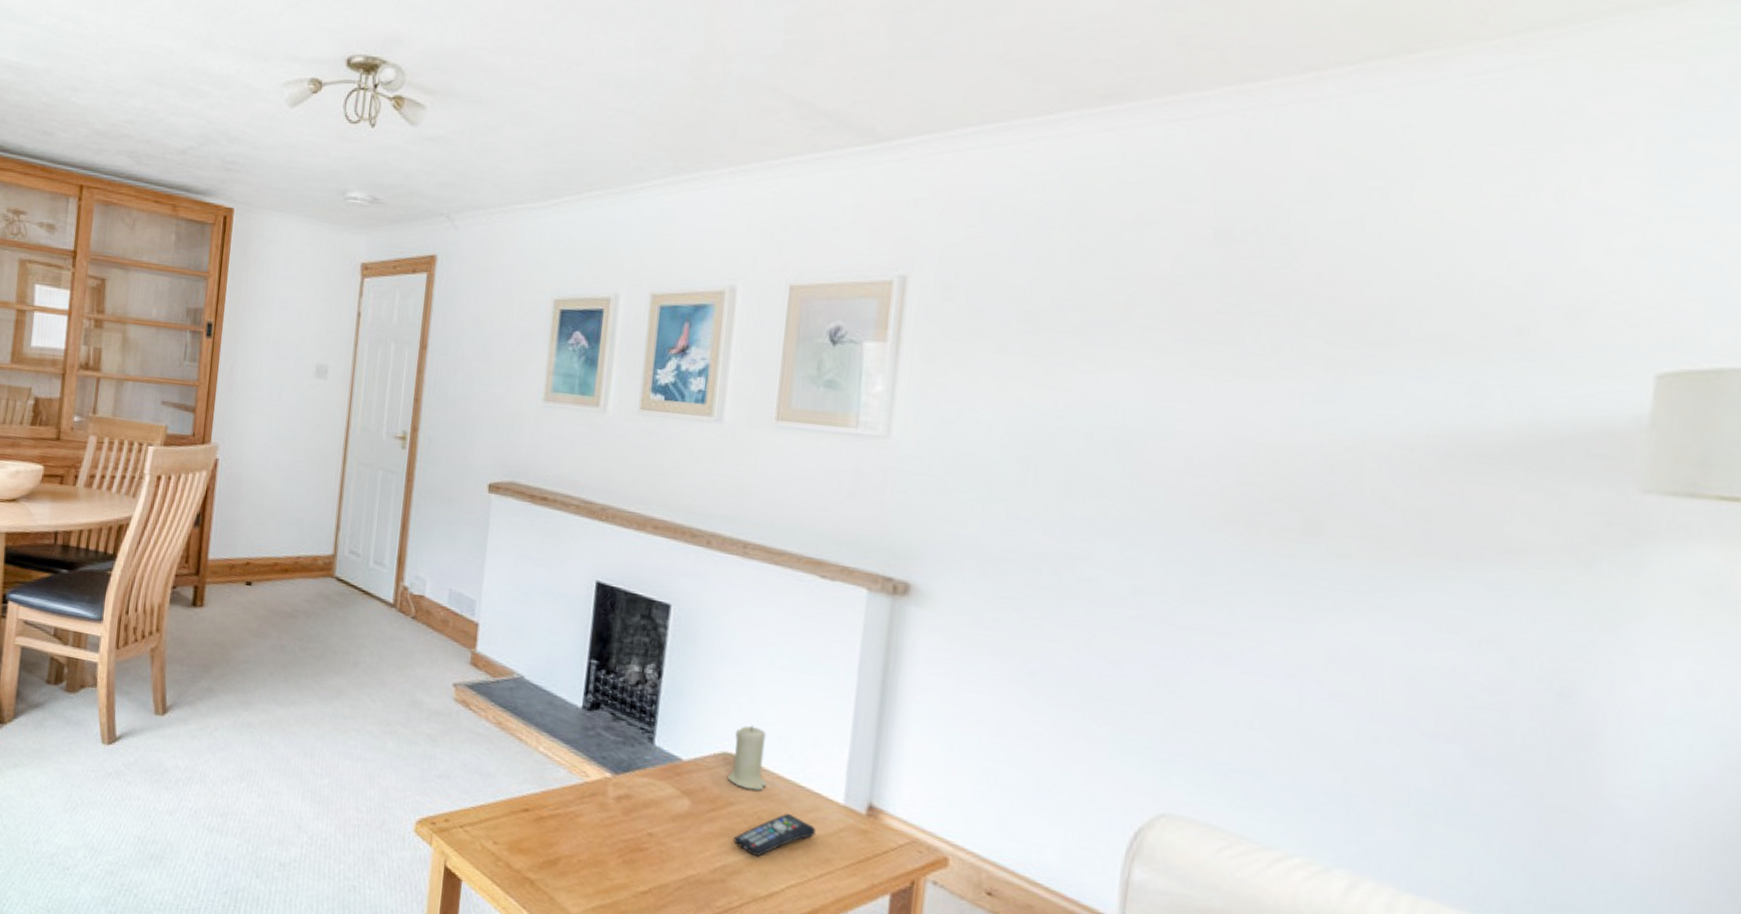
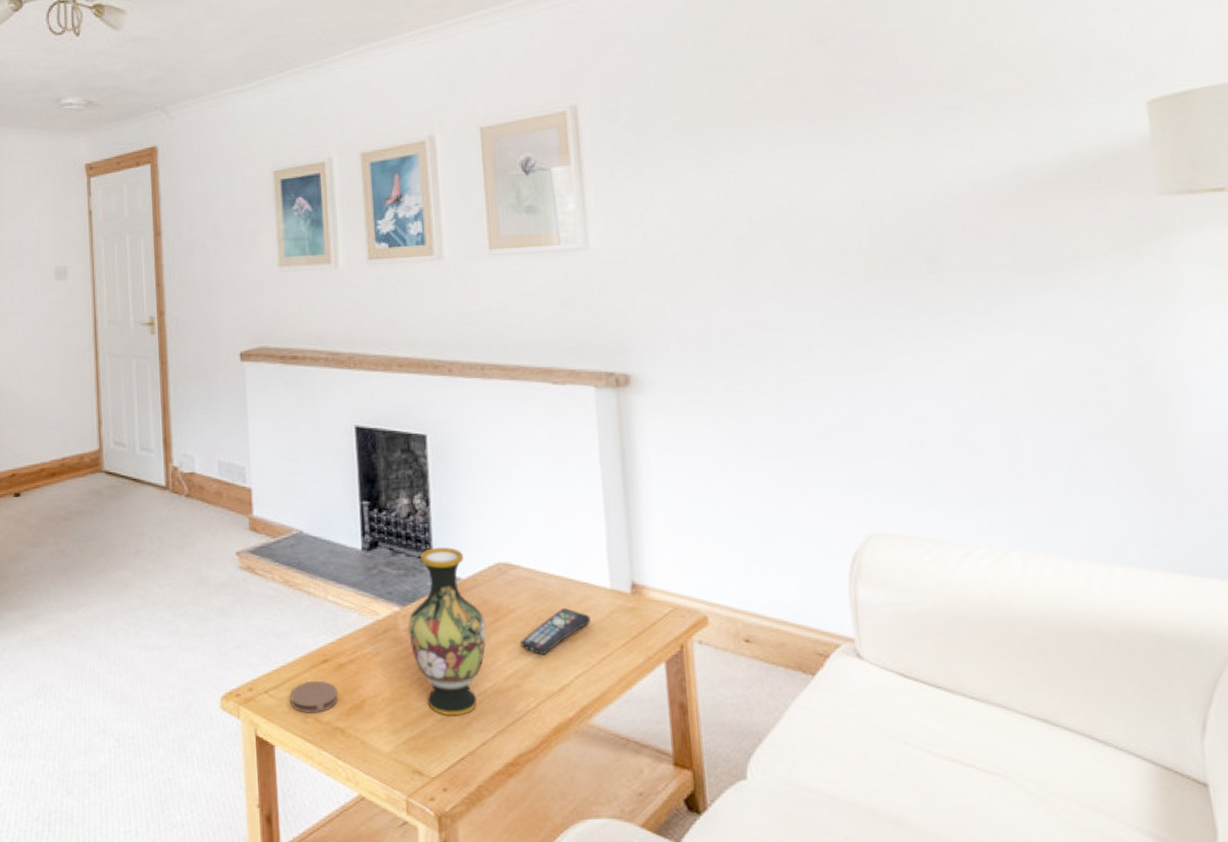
coaster: none [484,826,534,860] -> present [290,680,338,715]
vase: none [616,722,700,896] -> present [408,547,486,716]
candle: present [728,726,767,791] -> none [503,533,540,593]

